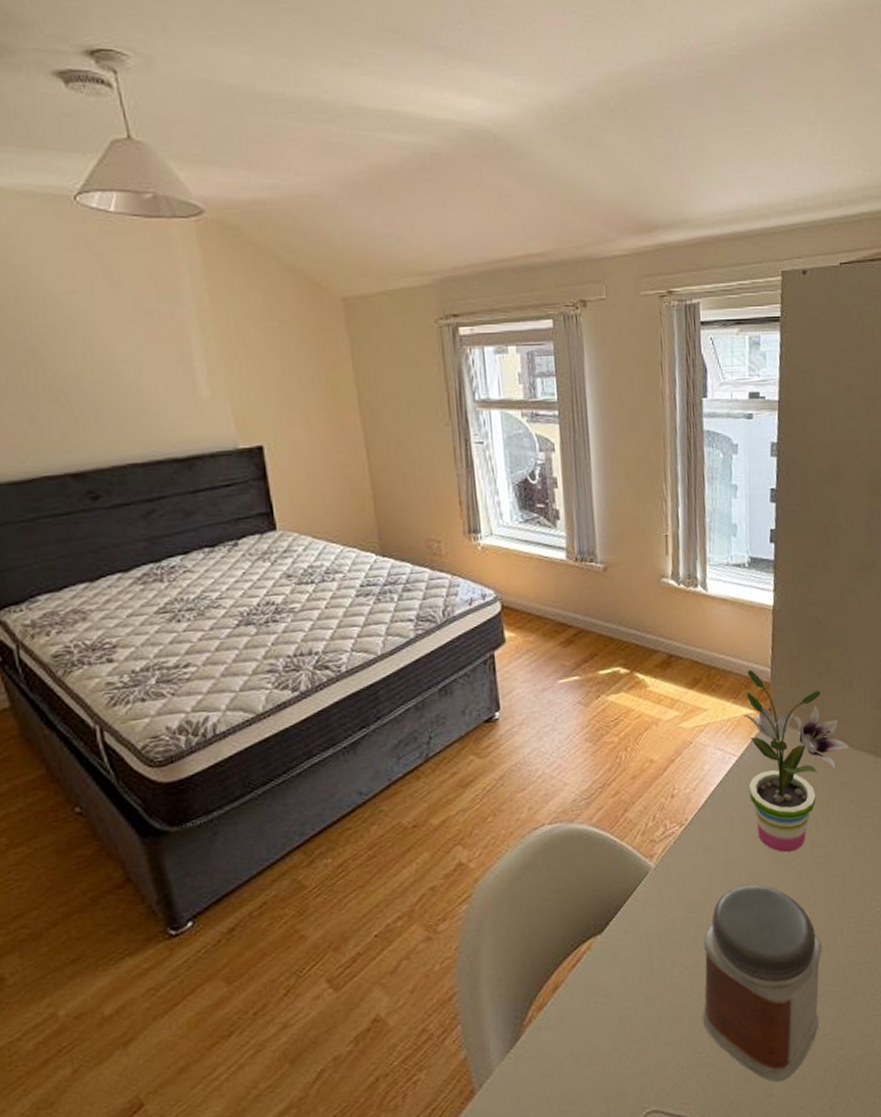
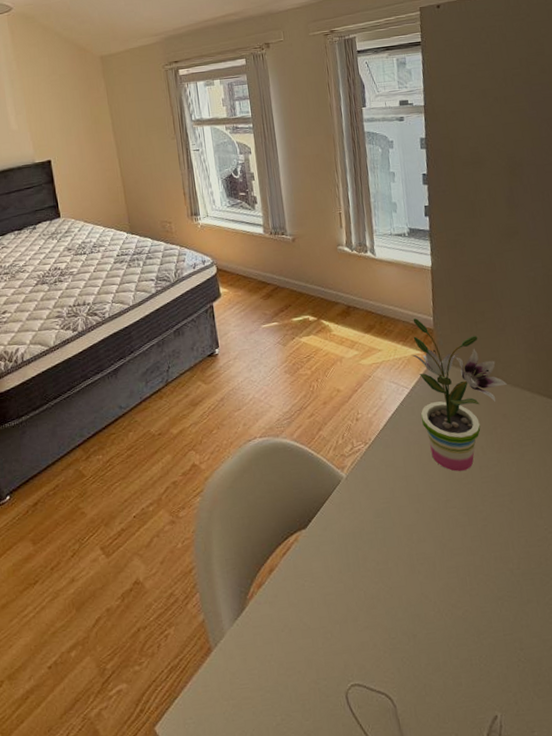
jar: present [702,884,823,1082] -> none [390,496,499,673]

